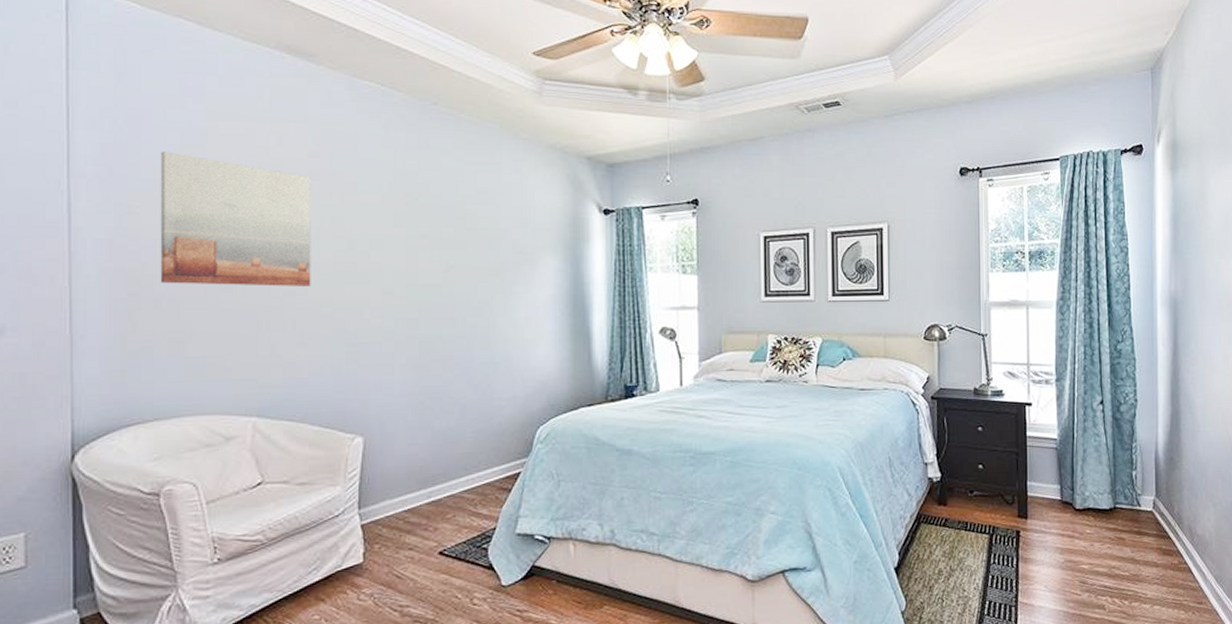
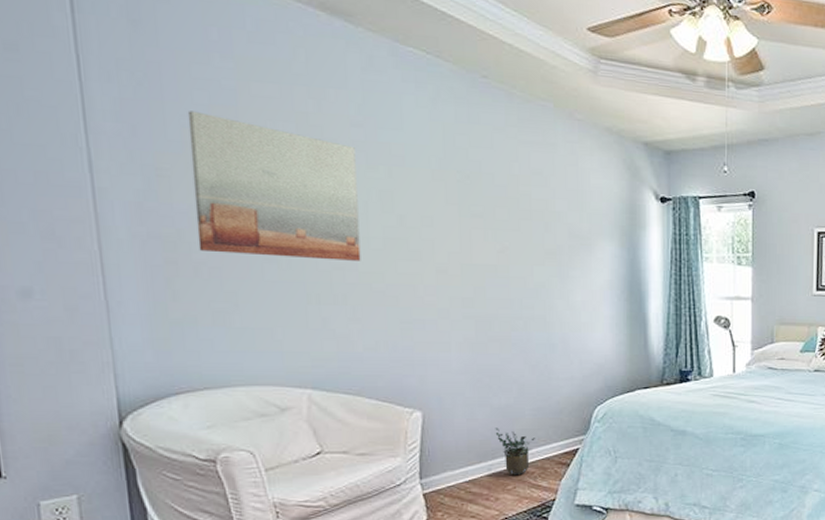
potted plant: none [436,452,477,504] -> present [495,427,536,476]

